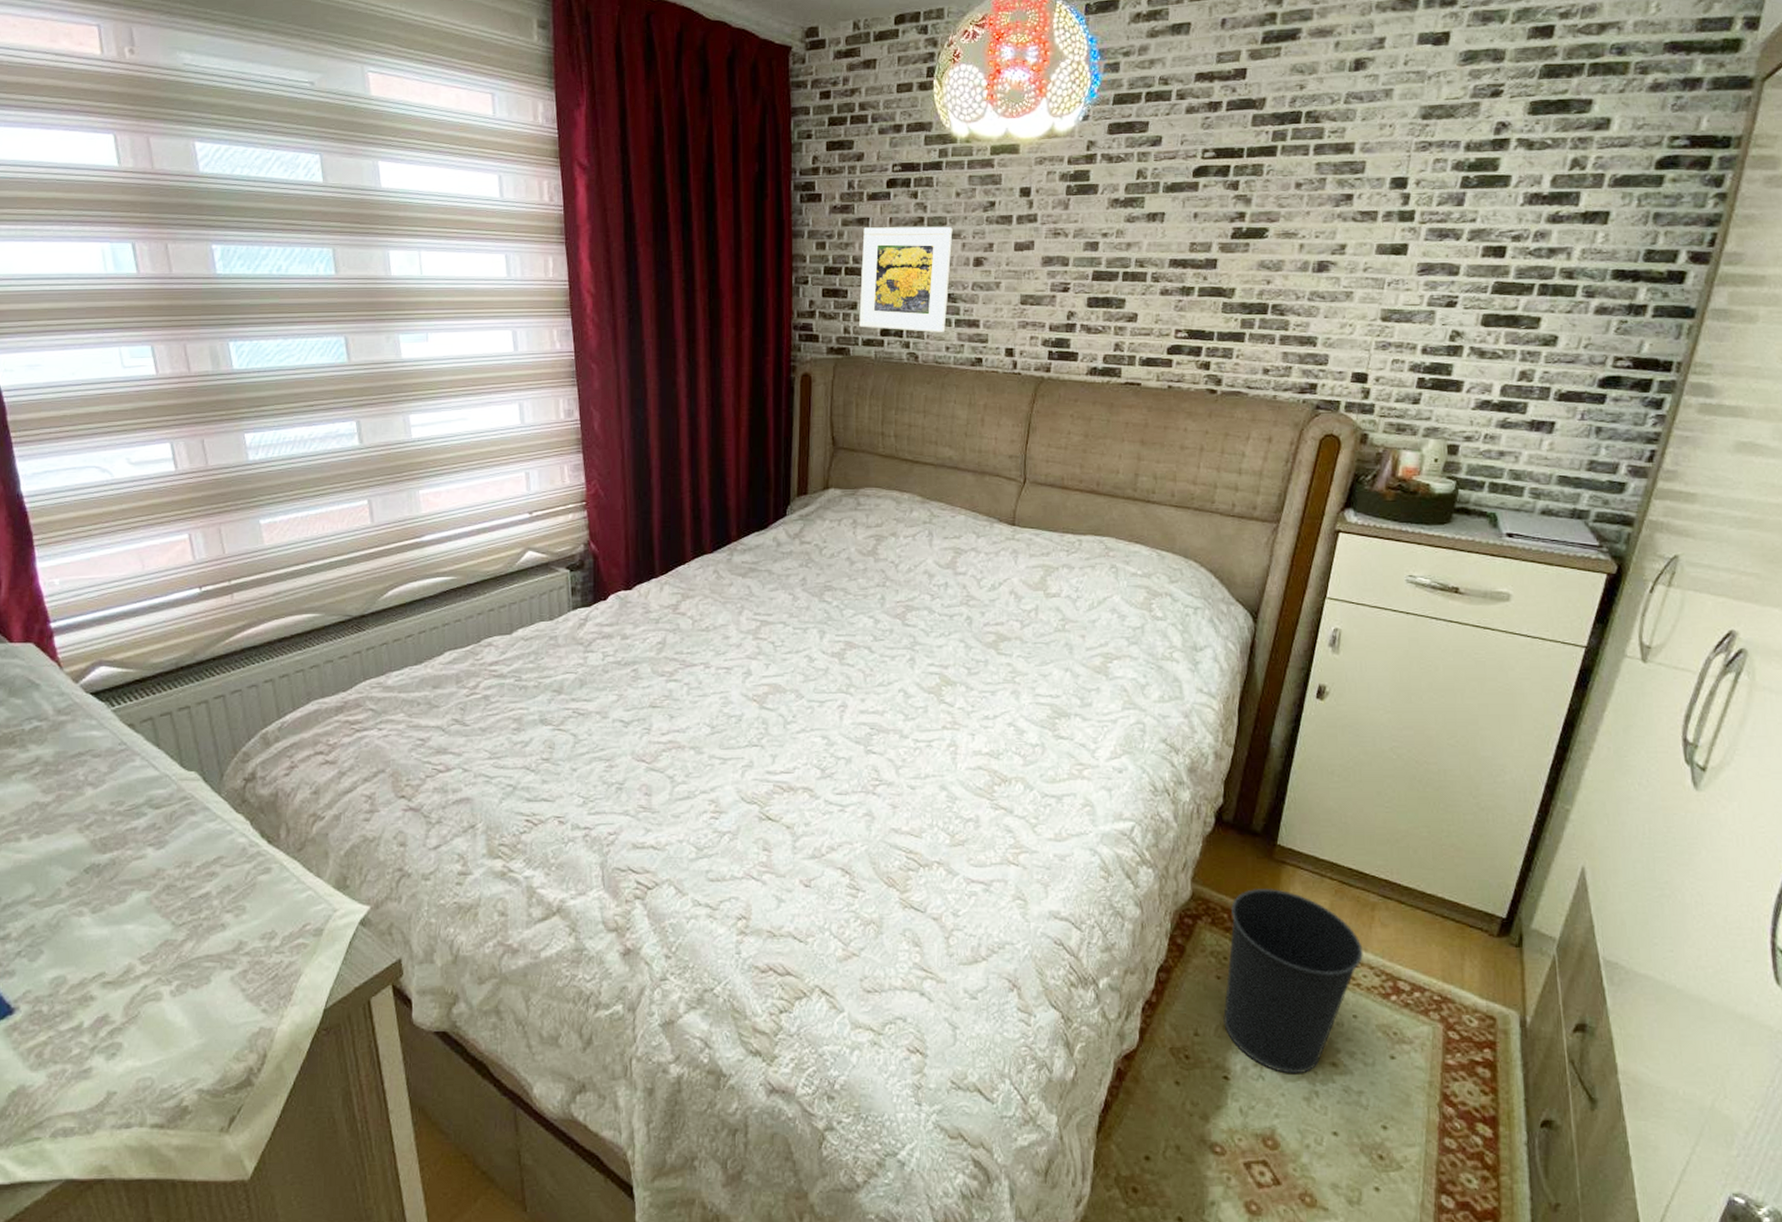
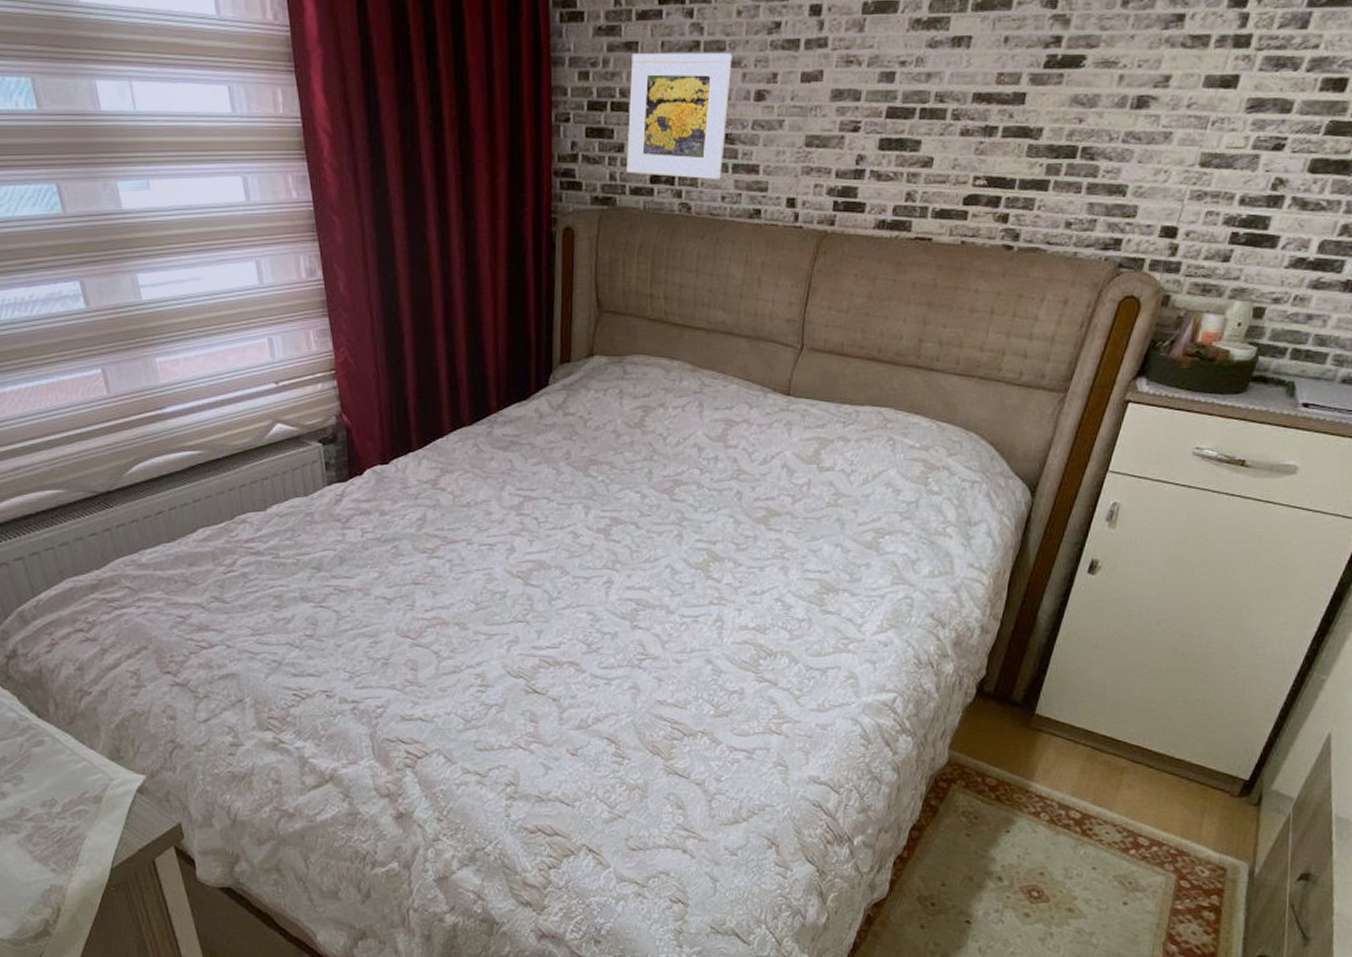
wastebasket: present [1223,889,1363,1074] -> none [970,755,1108,918]

